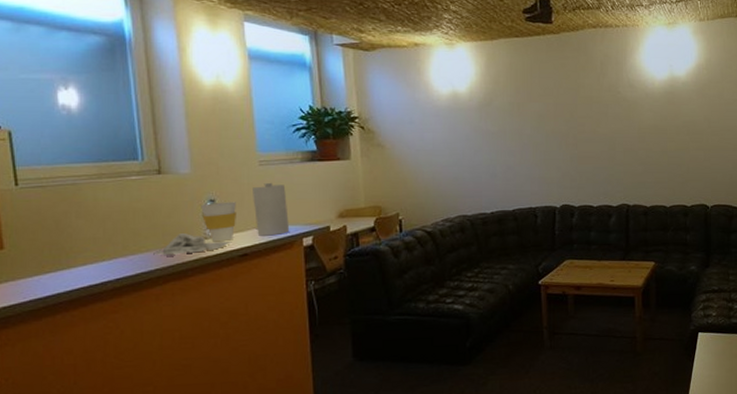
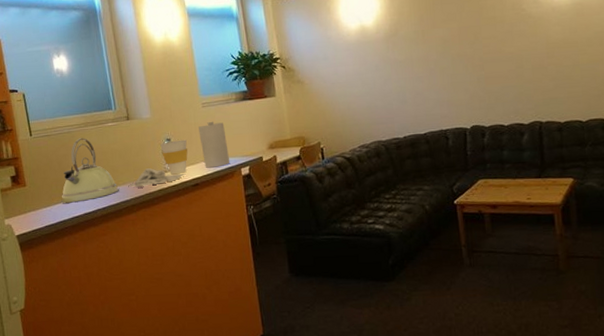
kettle: none [56,192,140,272] -> present [61,138,119,203]

